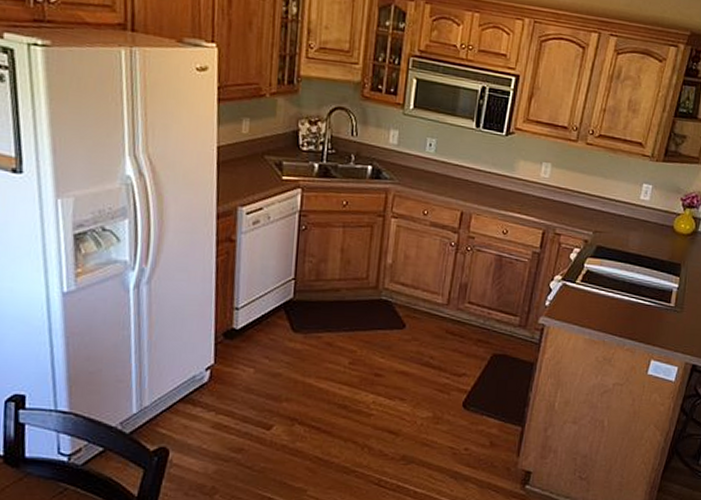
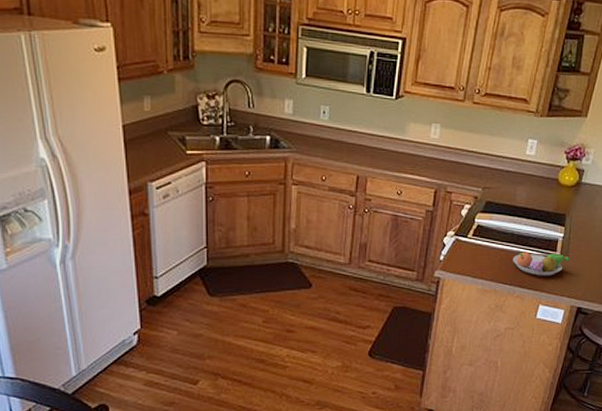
fruit bowl: none [623,301,685,329] -> present [513,251,570,276]

